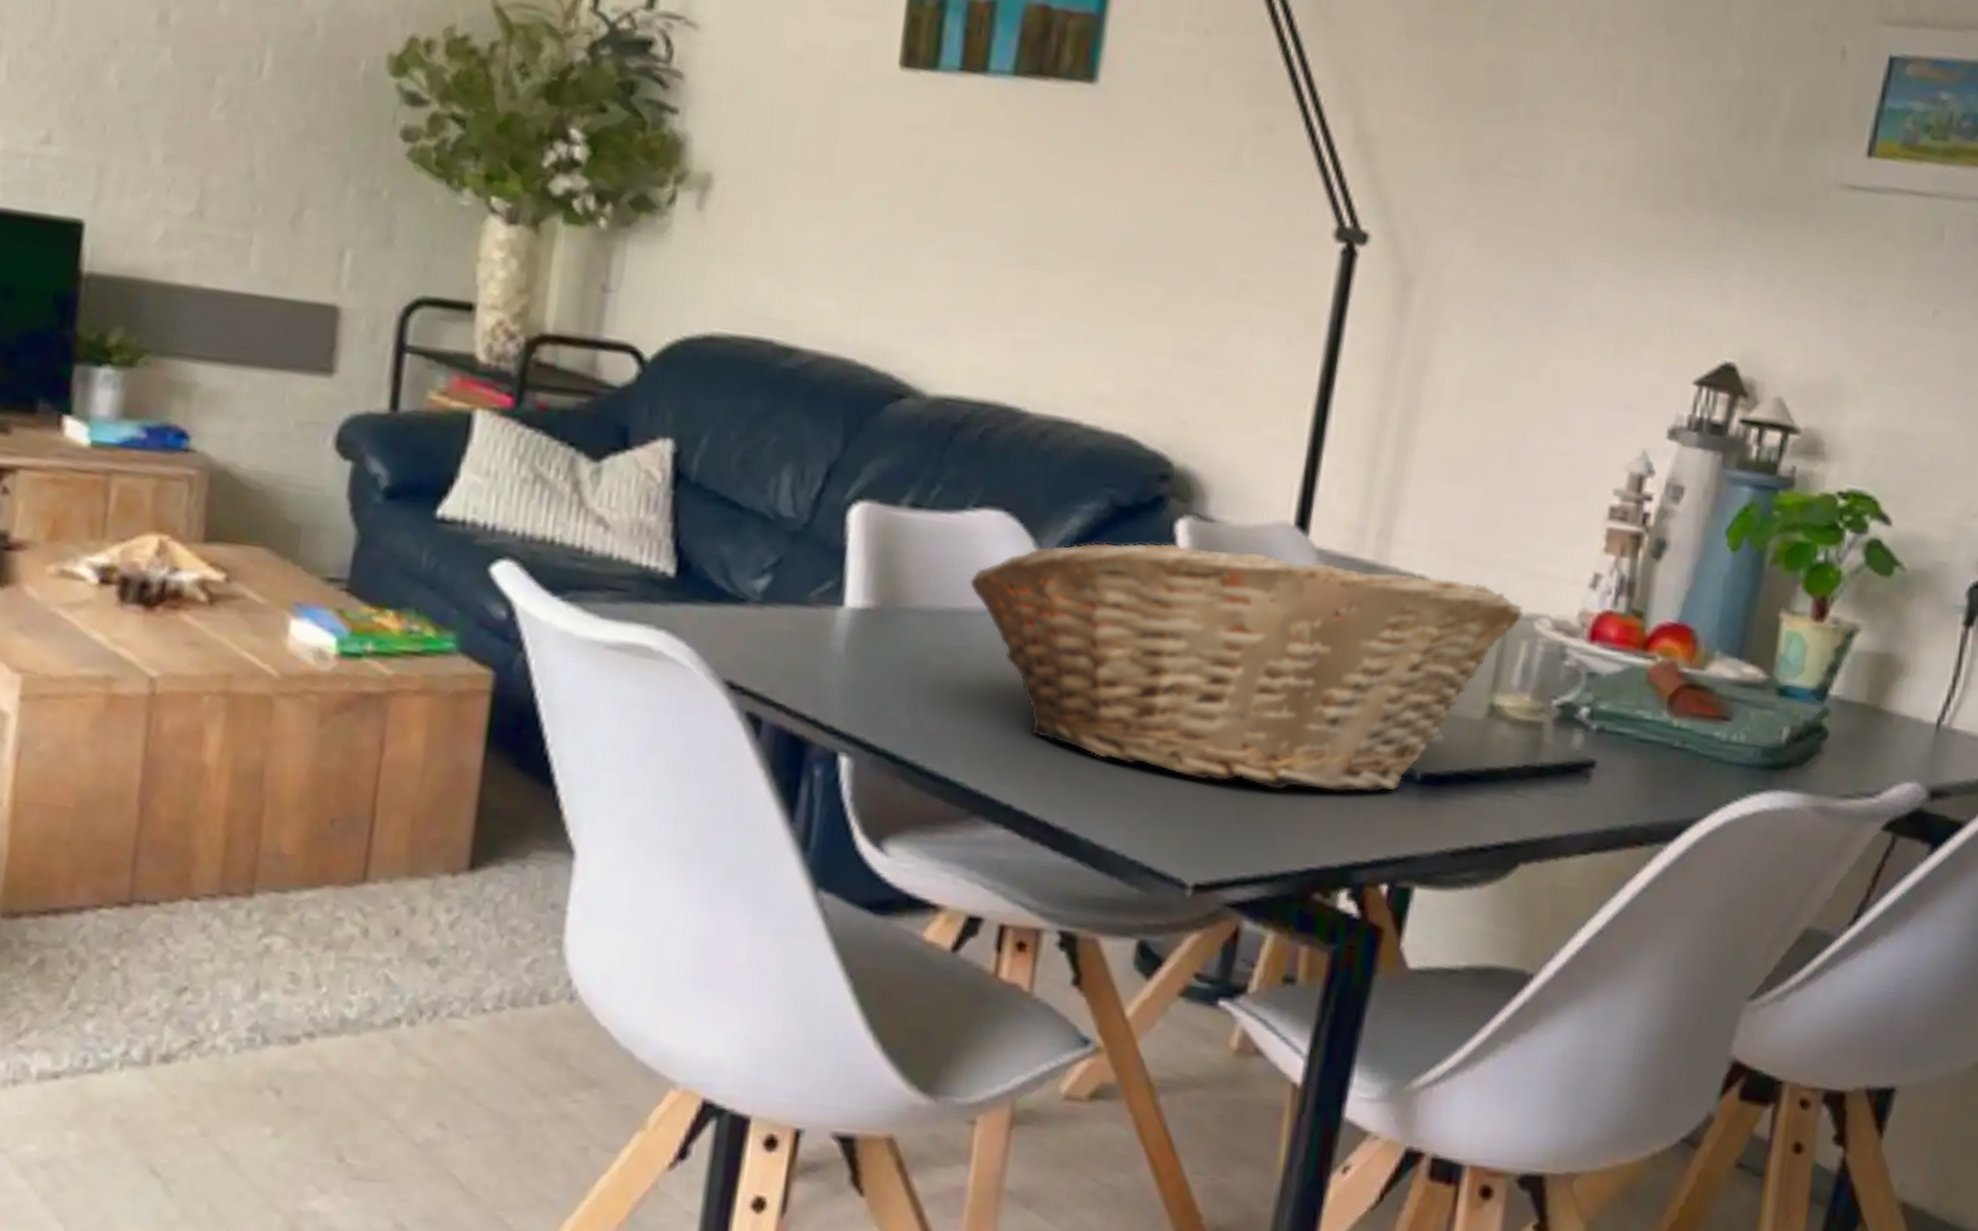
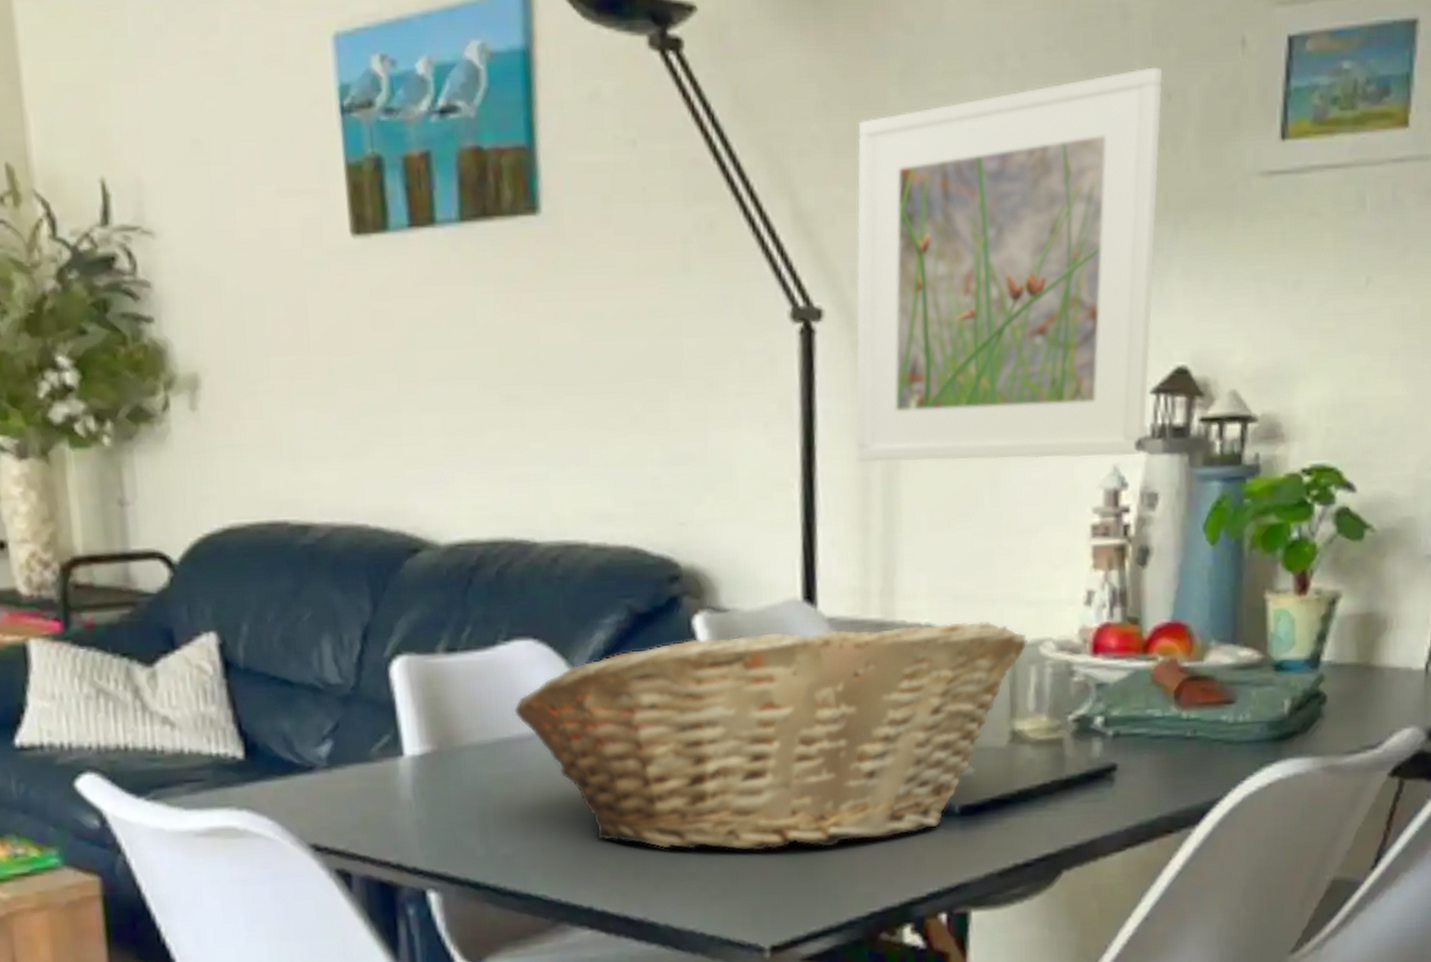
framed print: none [1376,54,1757,444] -> present [855,67,1163,462]

